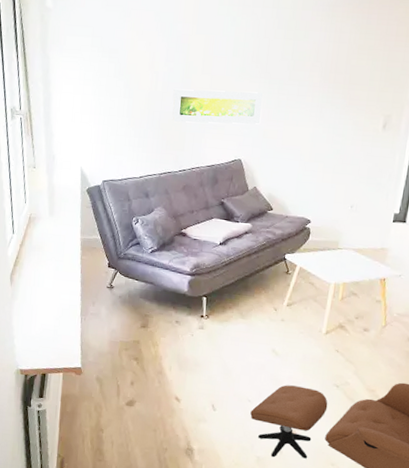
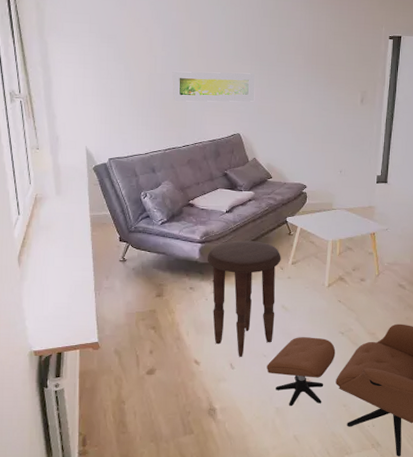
side table: none [195,275,276,399] -> present [207,240,281,357]

